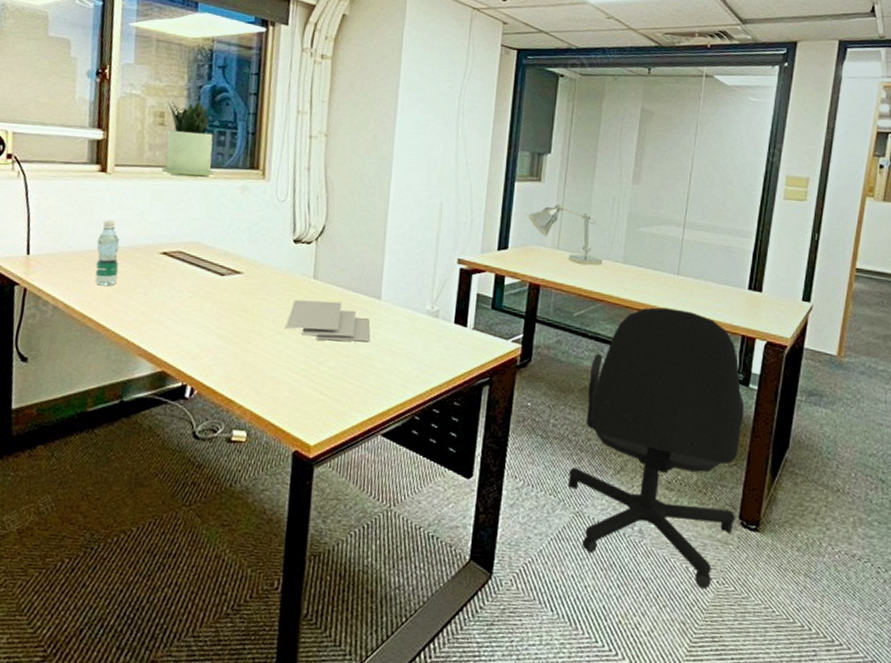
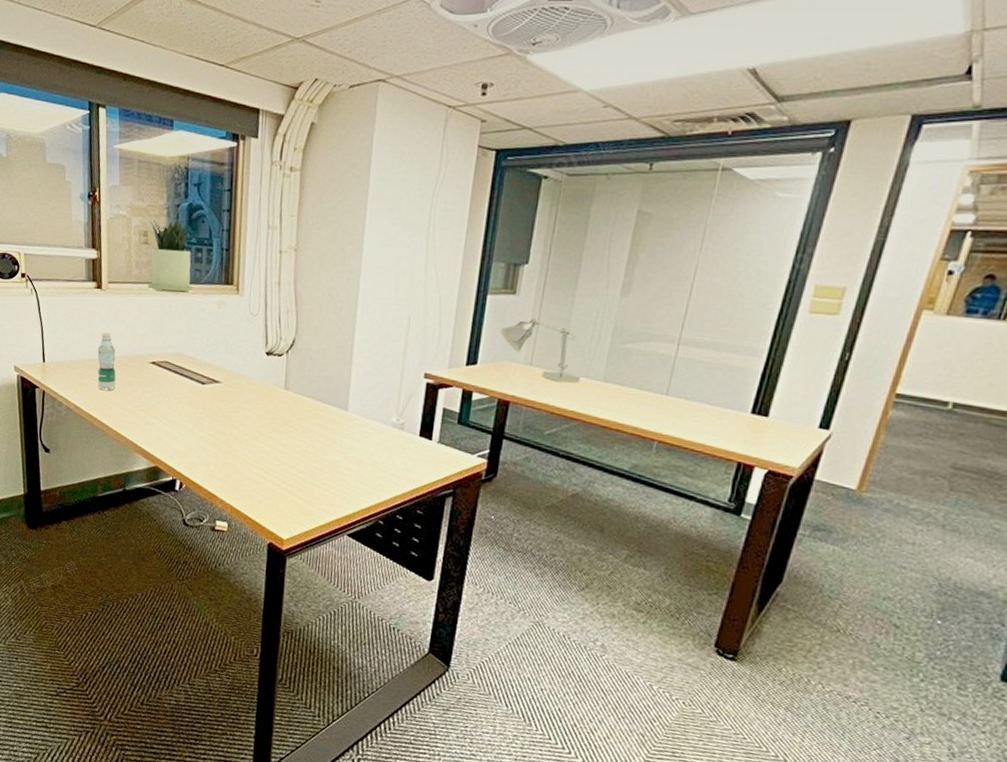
papers: present [285,299,371,342] -> none [259,408,338,450]
office chair: present [567,307,745,588] -> none [528,428,734,707]

